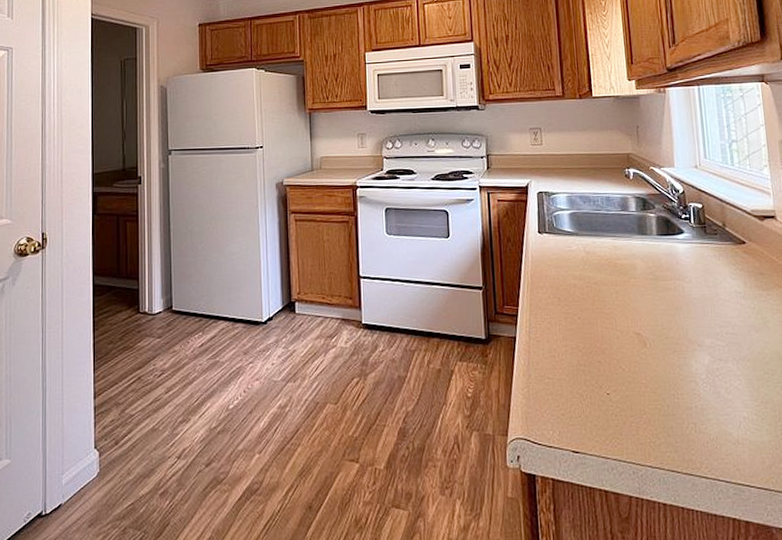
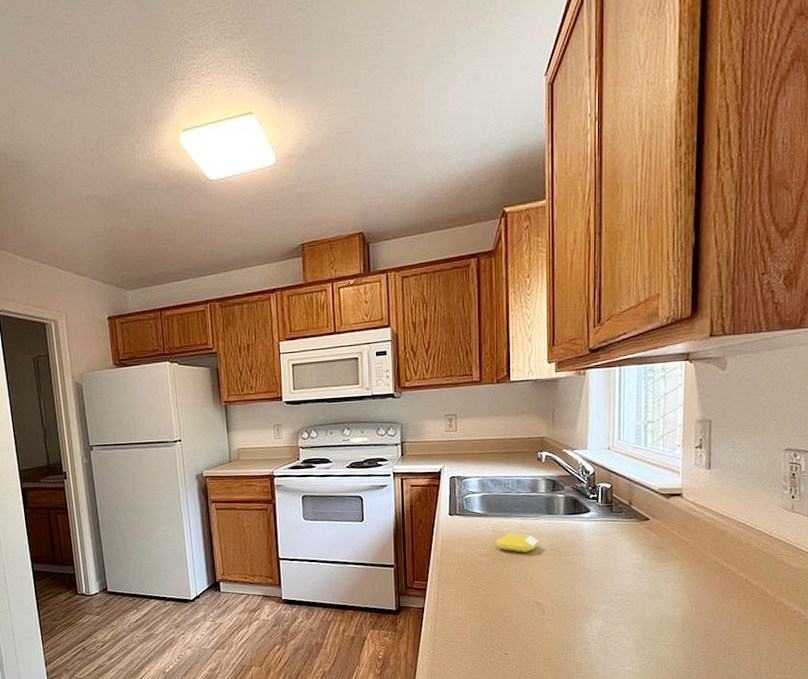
soap bar: none [588,254,634,276] -> present [496,533,539,553]

